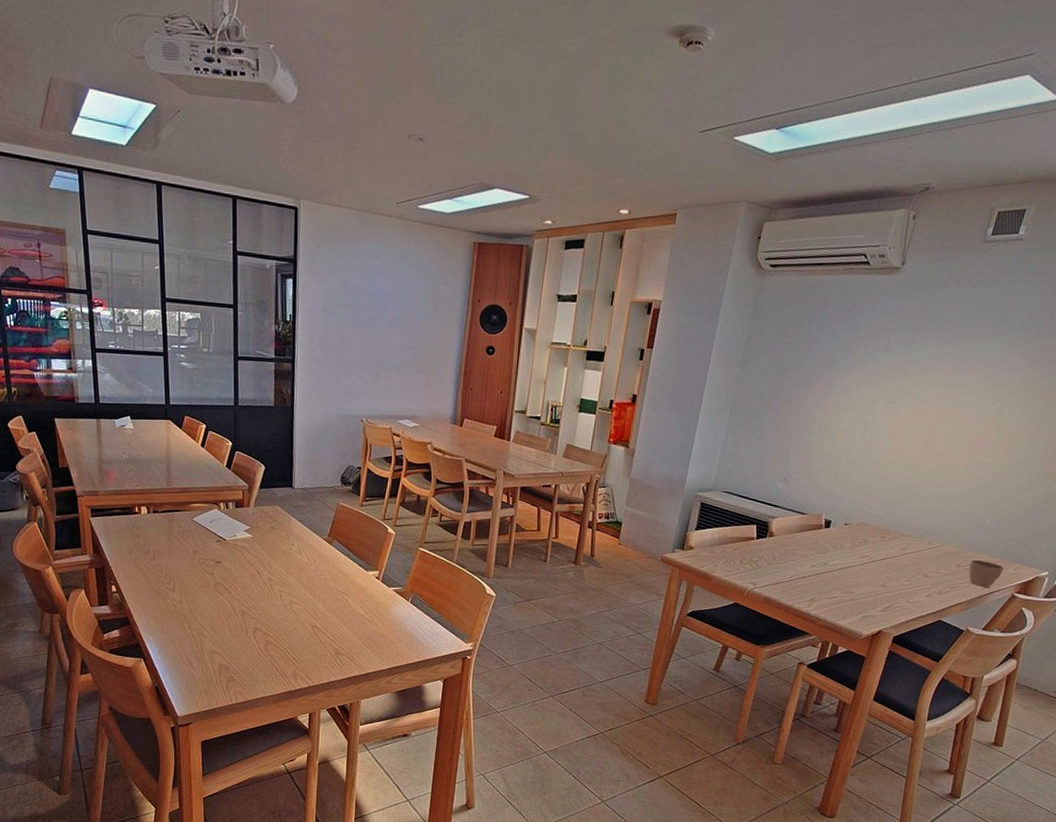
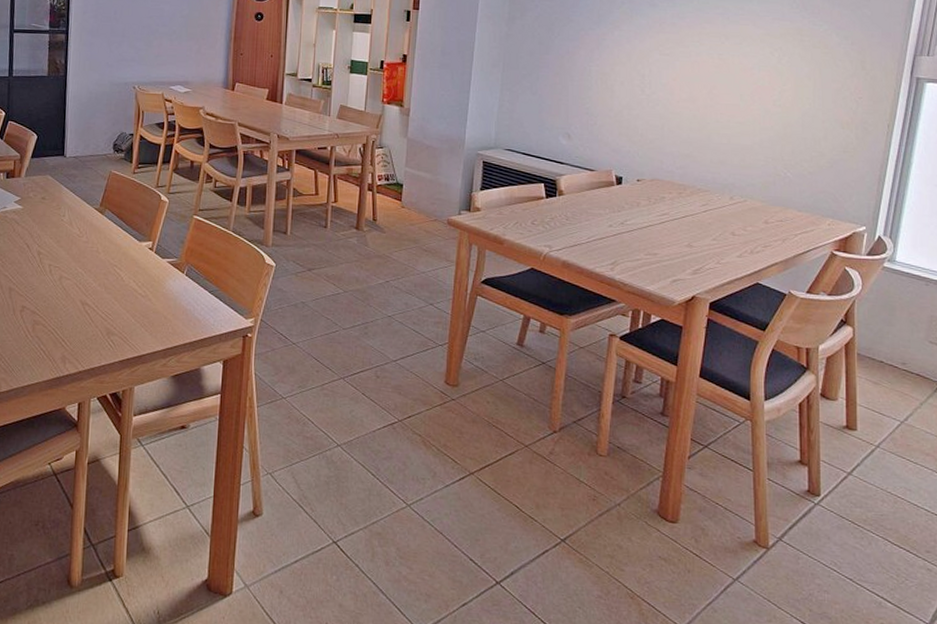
cup: present [968,560,1004,588] -> none [779,216,816,246]

